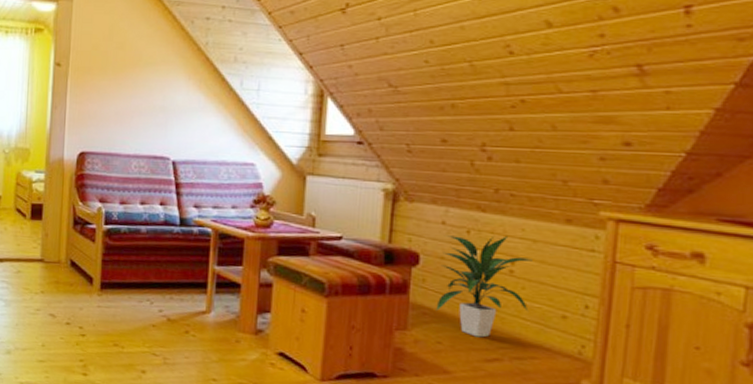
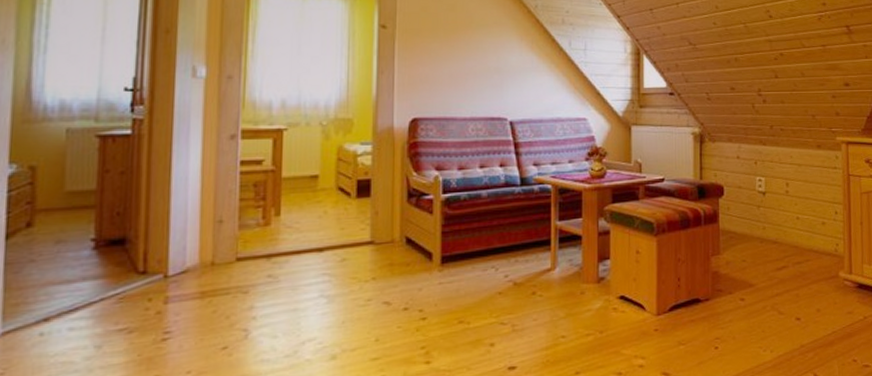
indoor plant: present [435,235,533,338] -> none [739,162,801,251]

